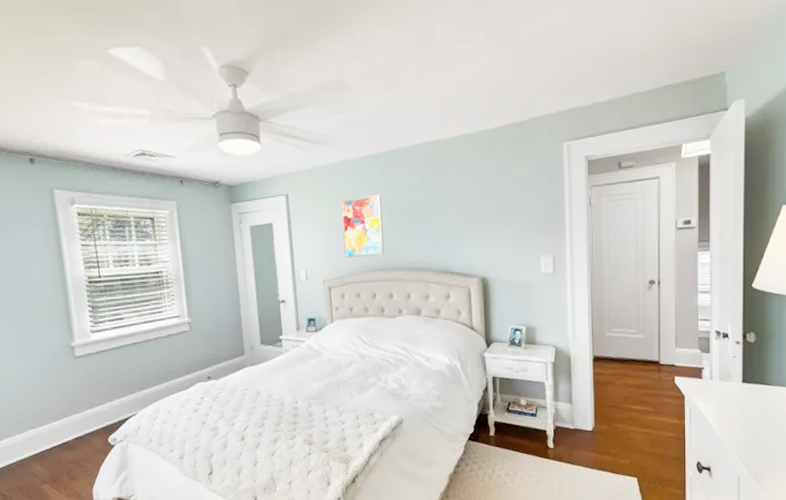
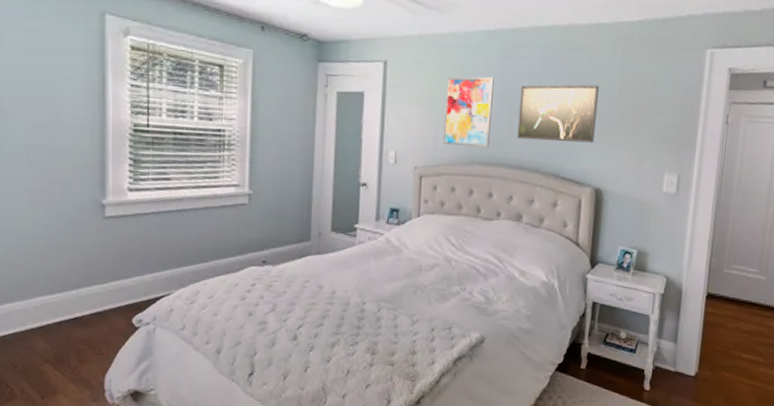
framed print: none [404,188,475,244] -> present [517,85,599,143]

